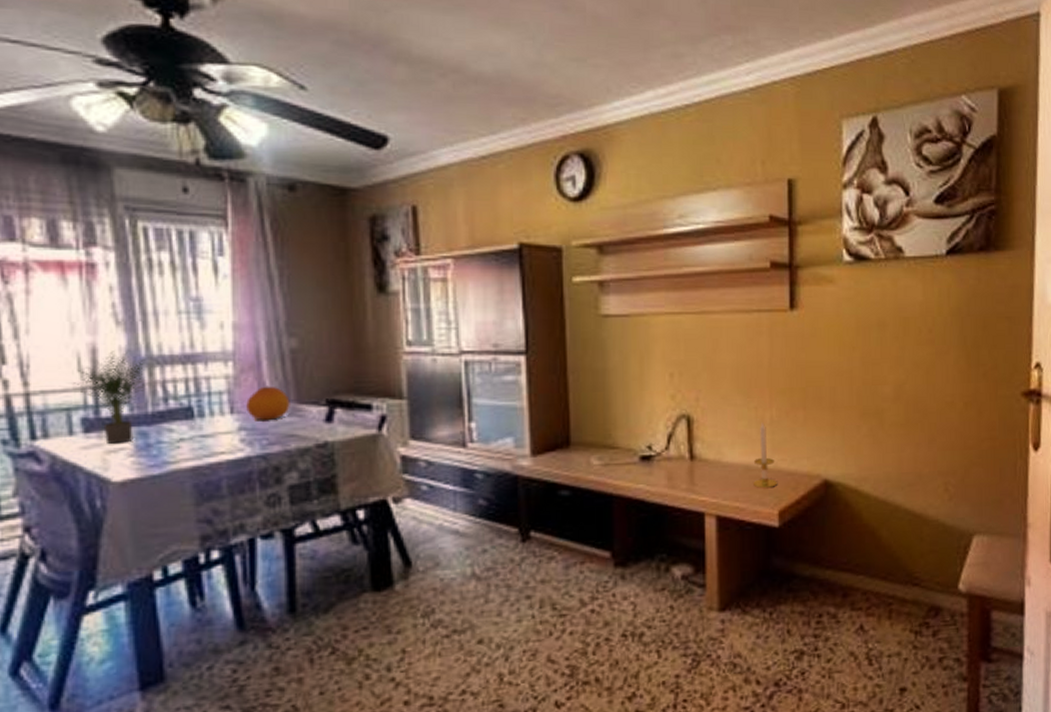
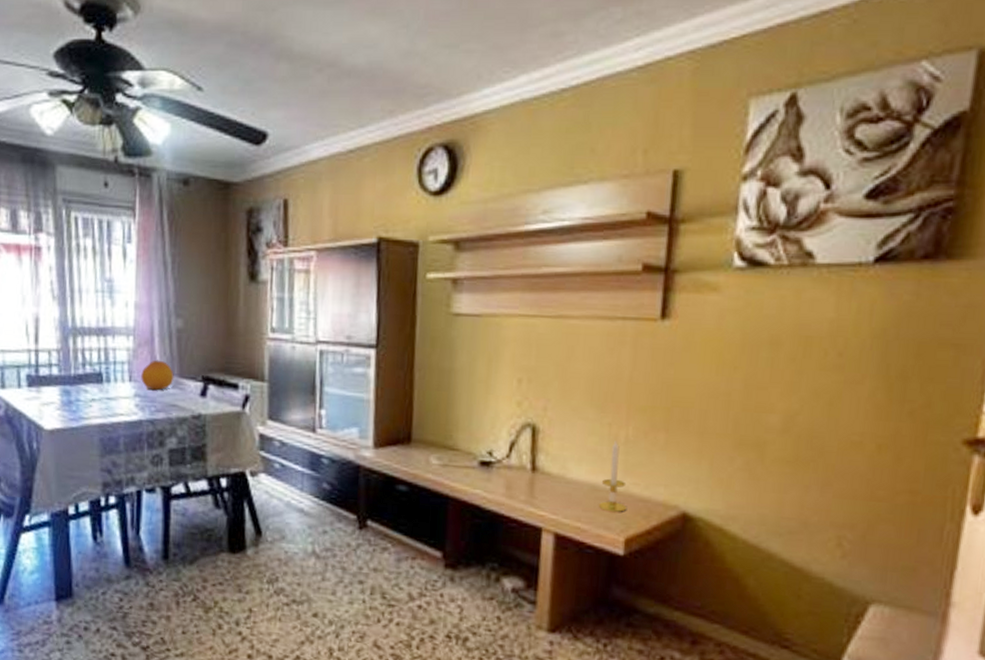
potted plant: present [72,351,148,444] -> none [22,321,72,398]

